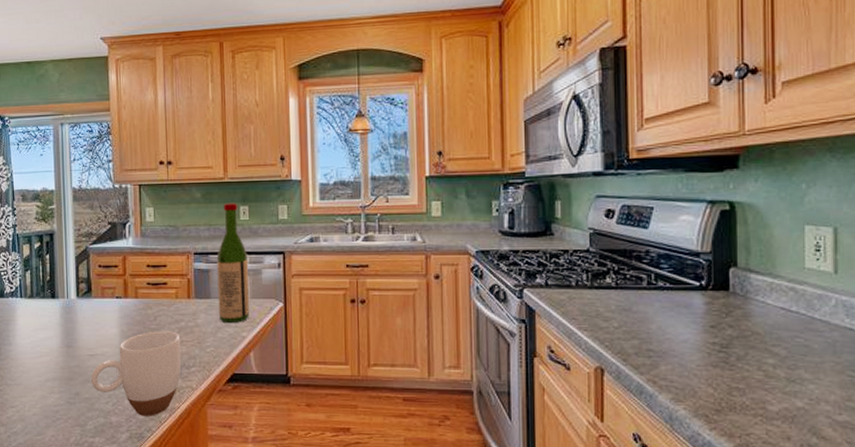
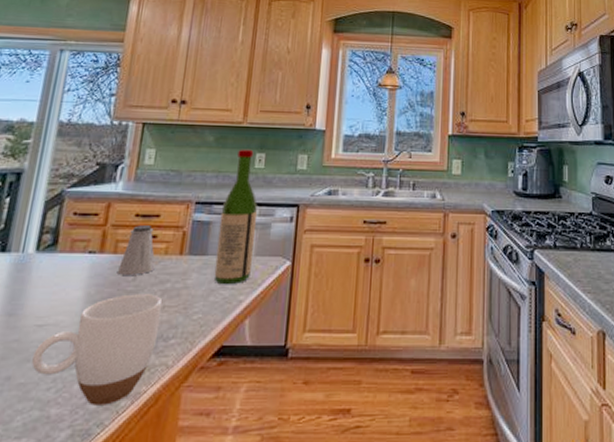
saltshaker: none [140,274,170,316] -> present [116,225,155,275]

